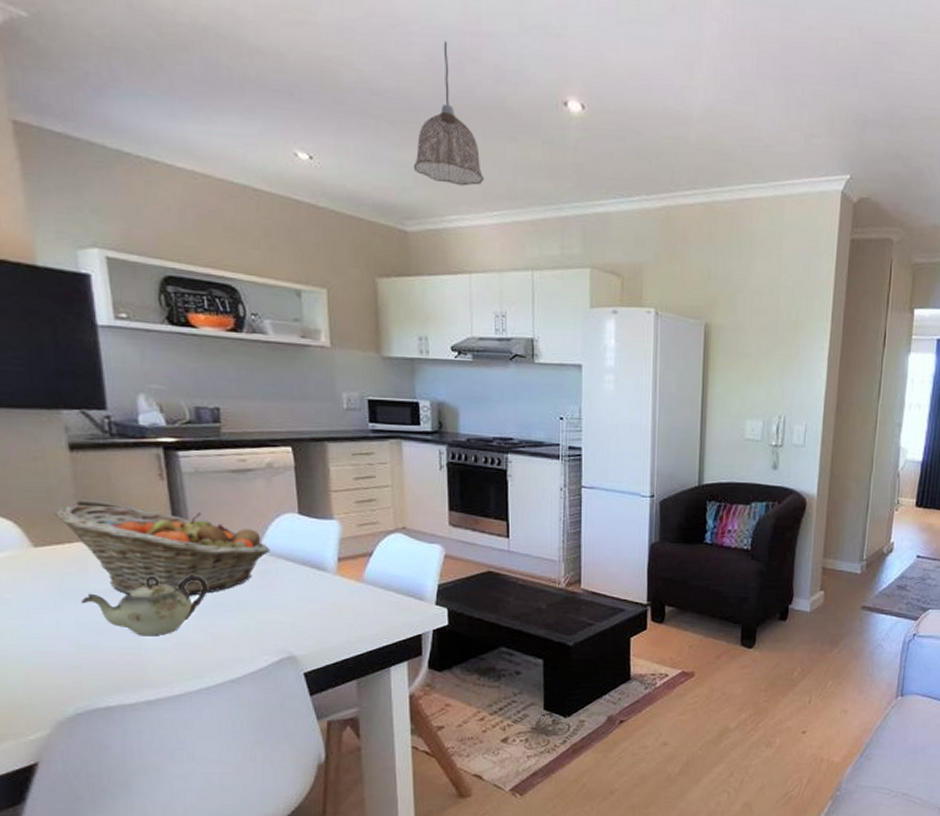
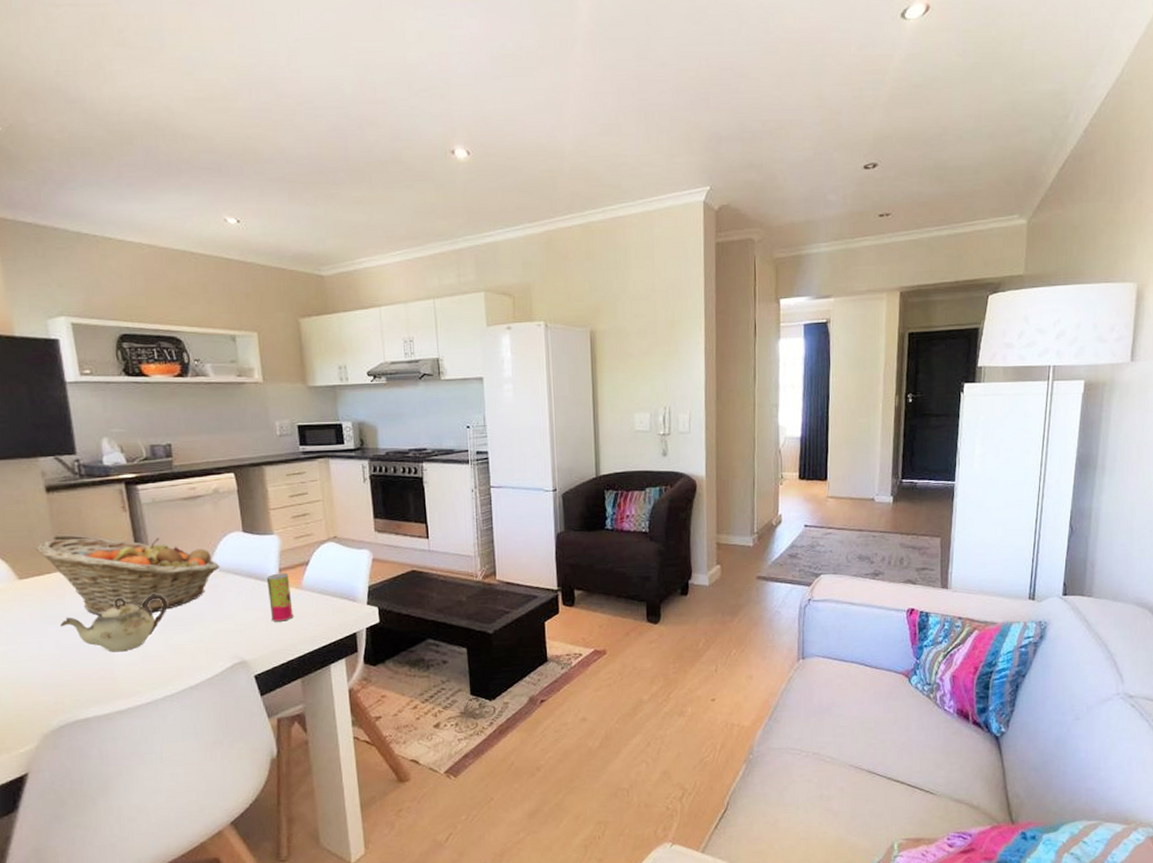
beverage can: none [323,562,352,616] -> present [266,573,293,622]
pendant lamp: present [413,41,485,186] -> none [325,111,387,232]

